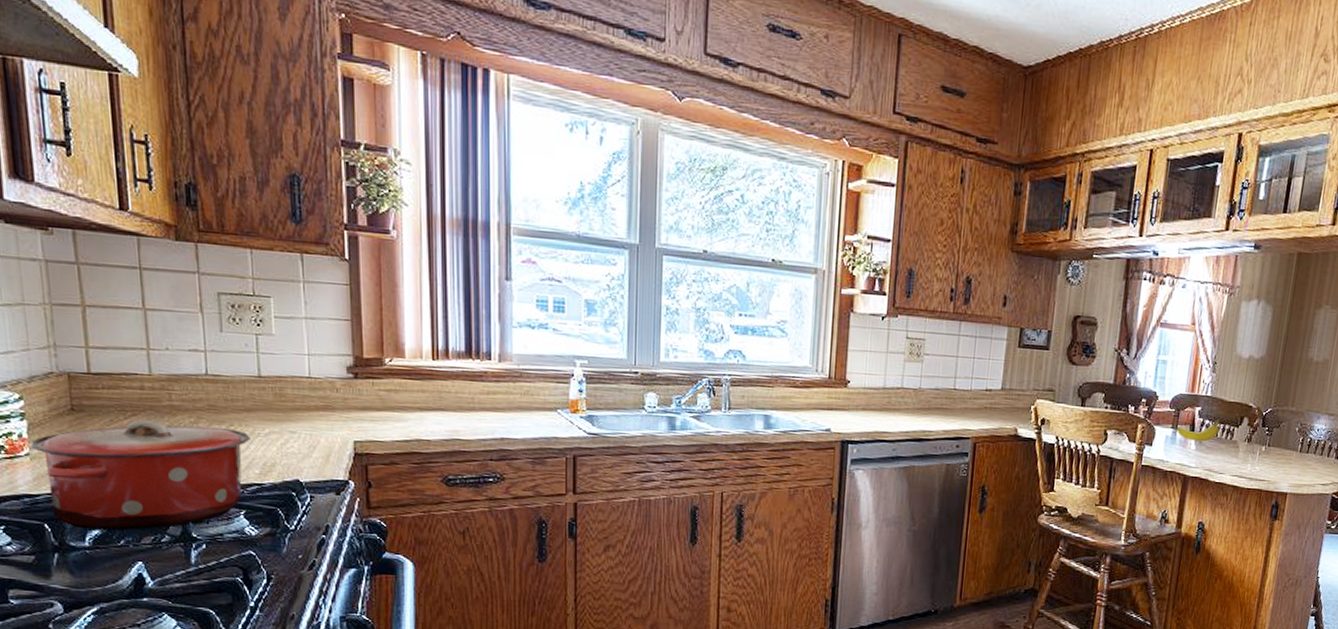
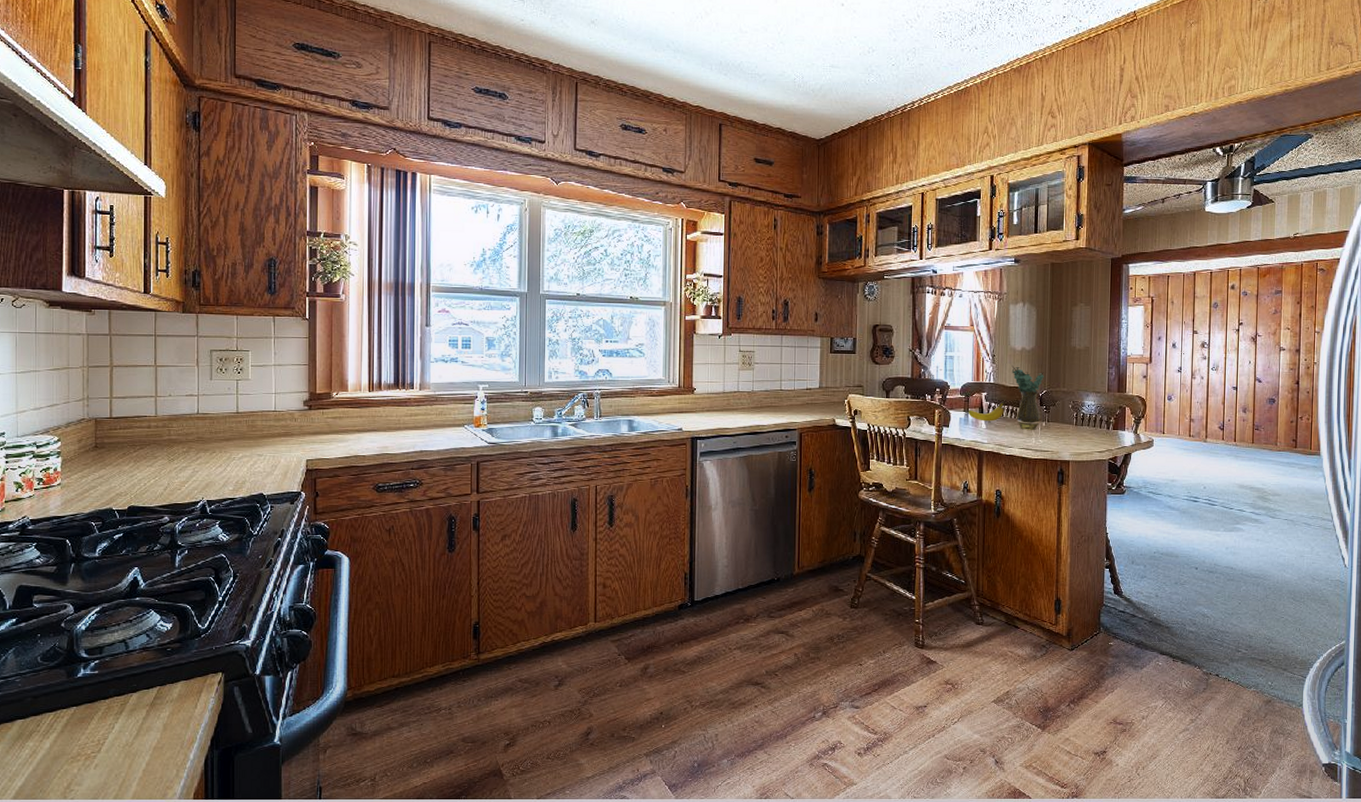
casserole: present [30,419,250,531] -> none [62,451,227,542]
vase: none [1232,375,1272,455] -> present [1011,365,1044,430]

